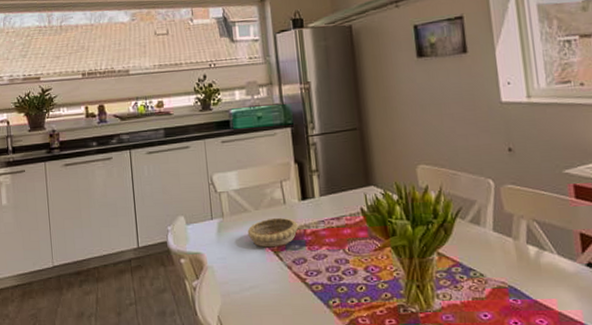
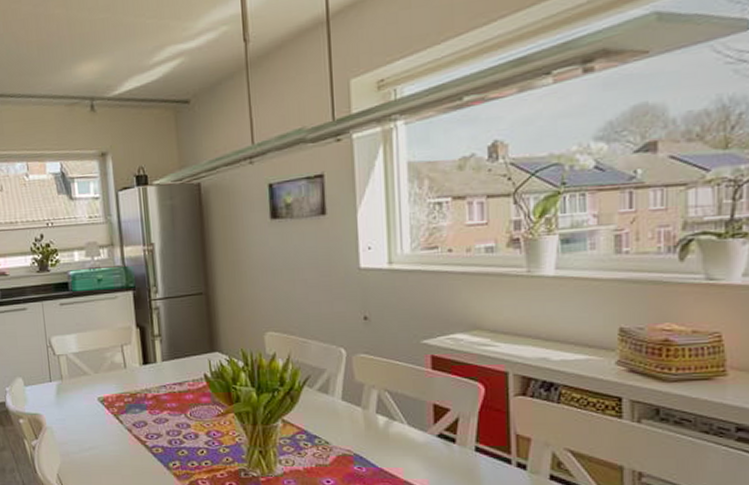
decorative bowl: present [247,217,299,248] -> none [87,381,140,411]

